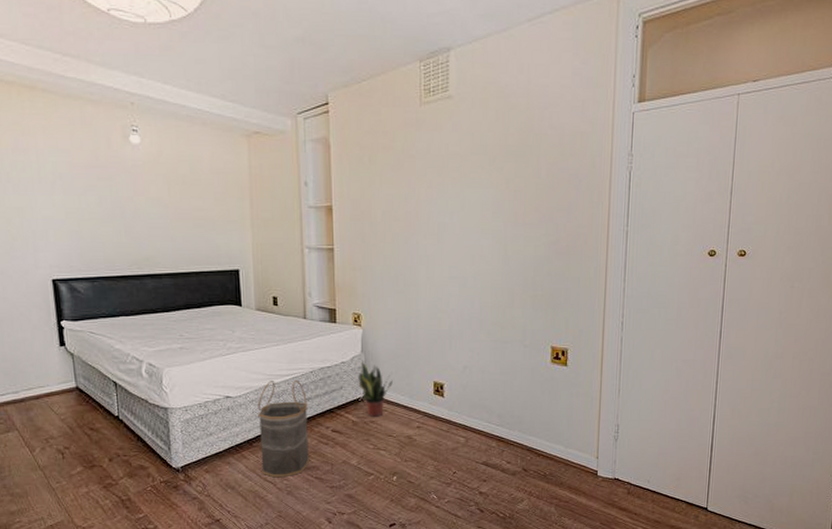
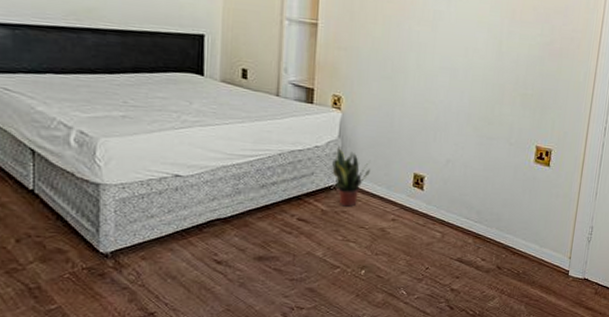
basket: present [257,381,310,478] -> none [209,161,273,268]

